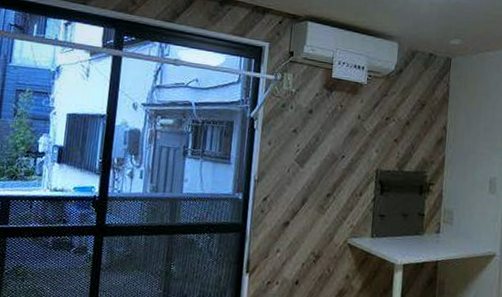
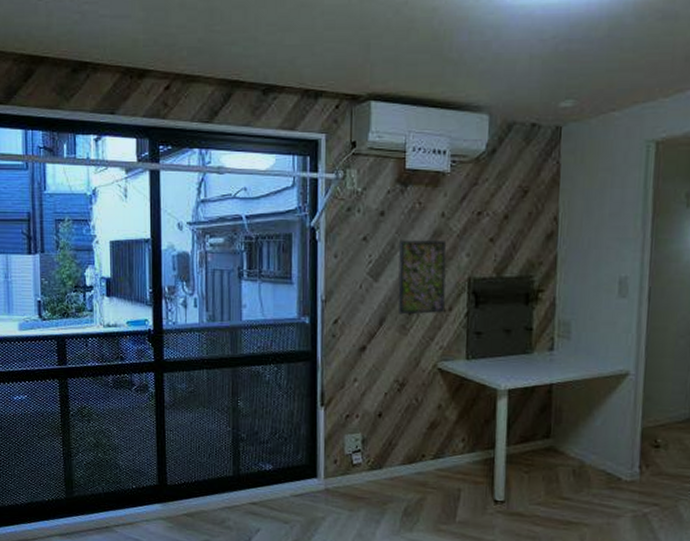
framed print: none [318,134,361,197] -> present [398,240,447,315]

